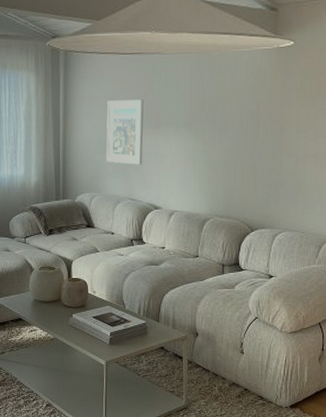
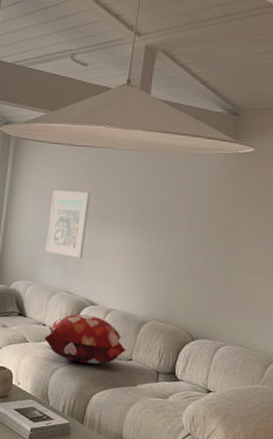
decorative pillow: none [114,219,193,265] -> present [44,314,127,364]

